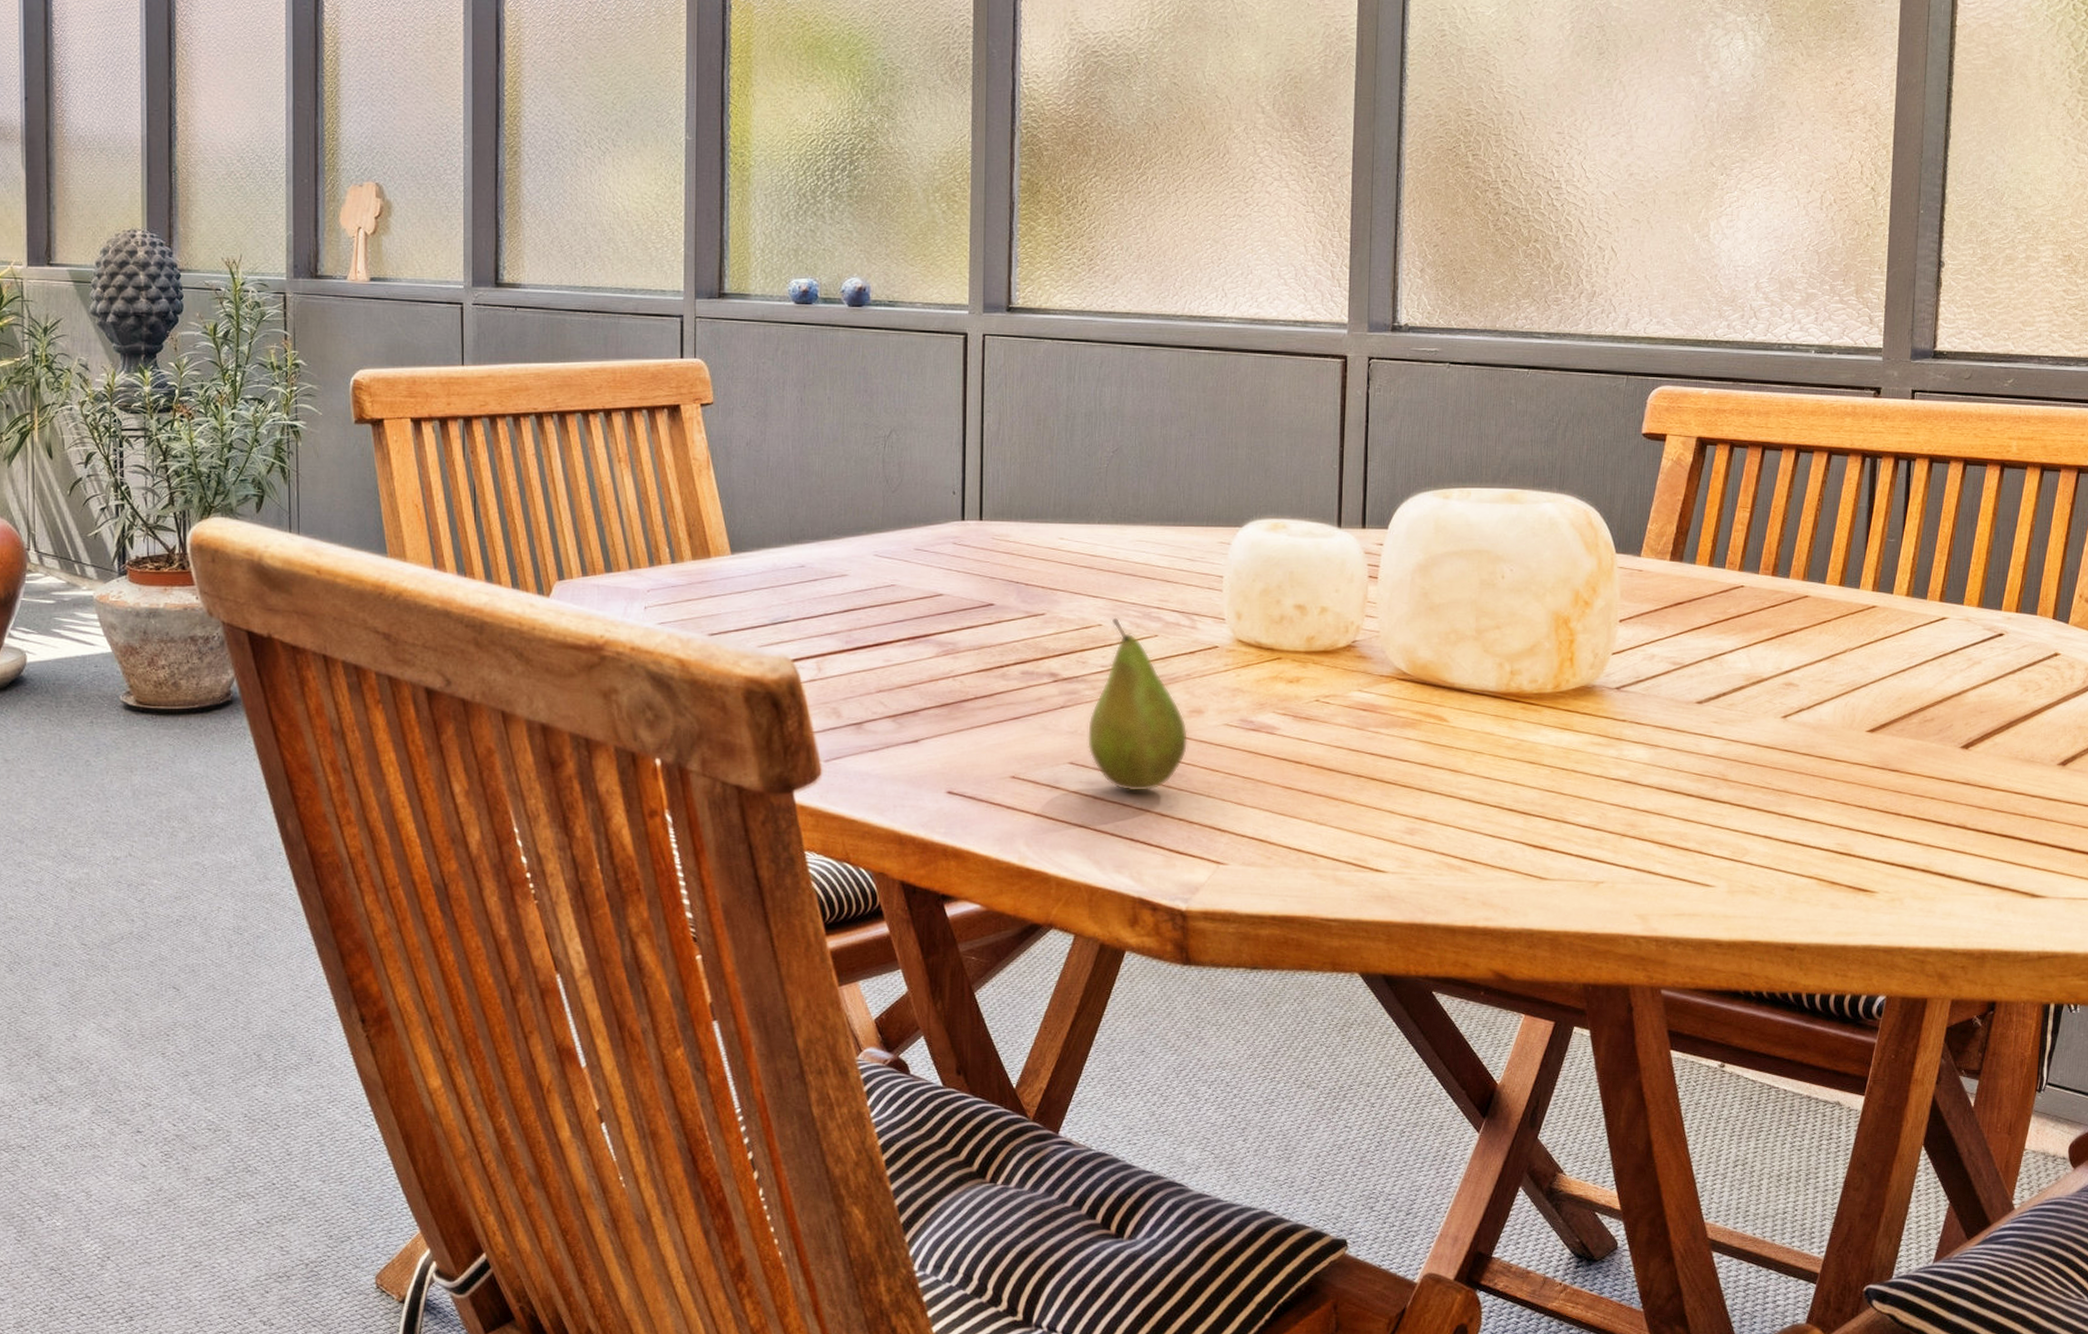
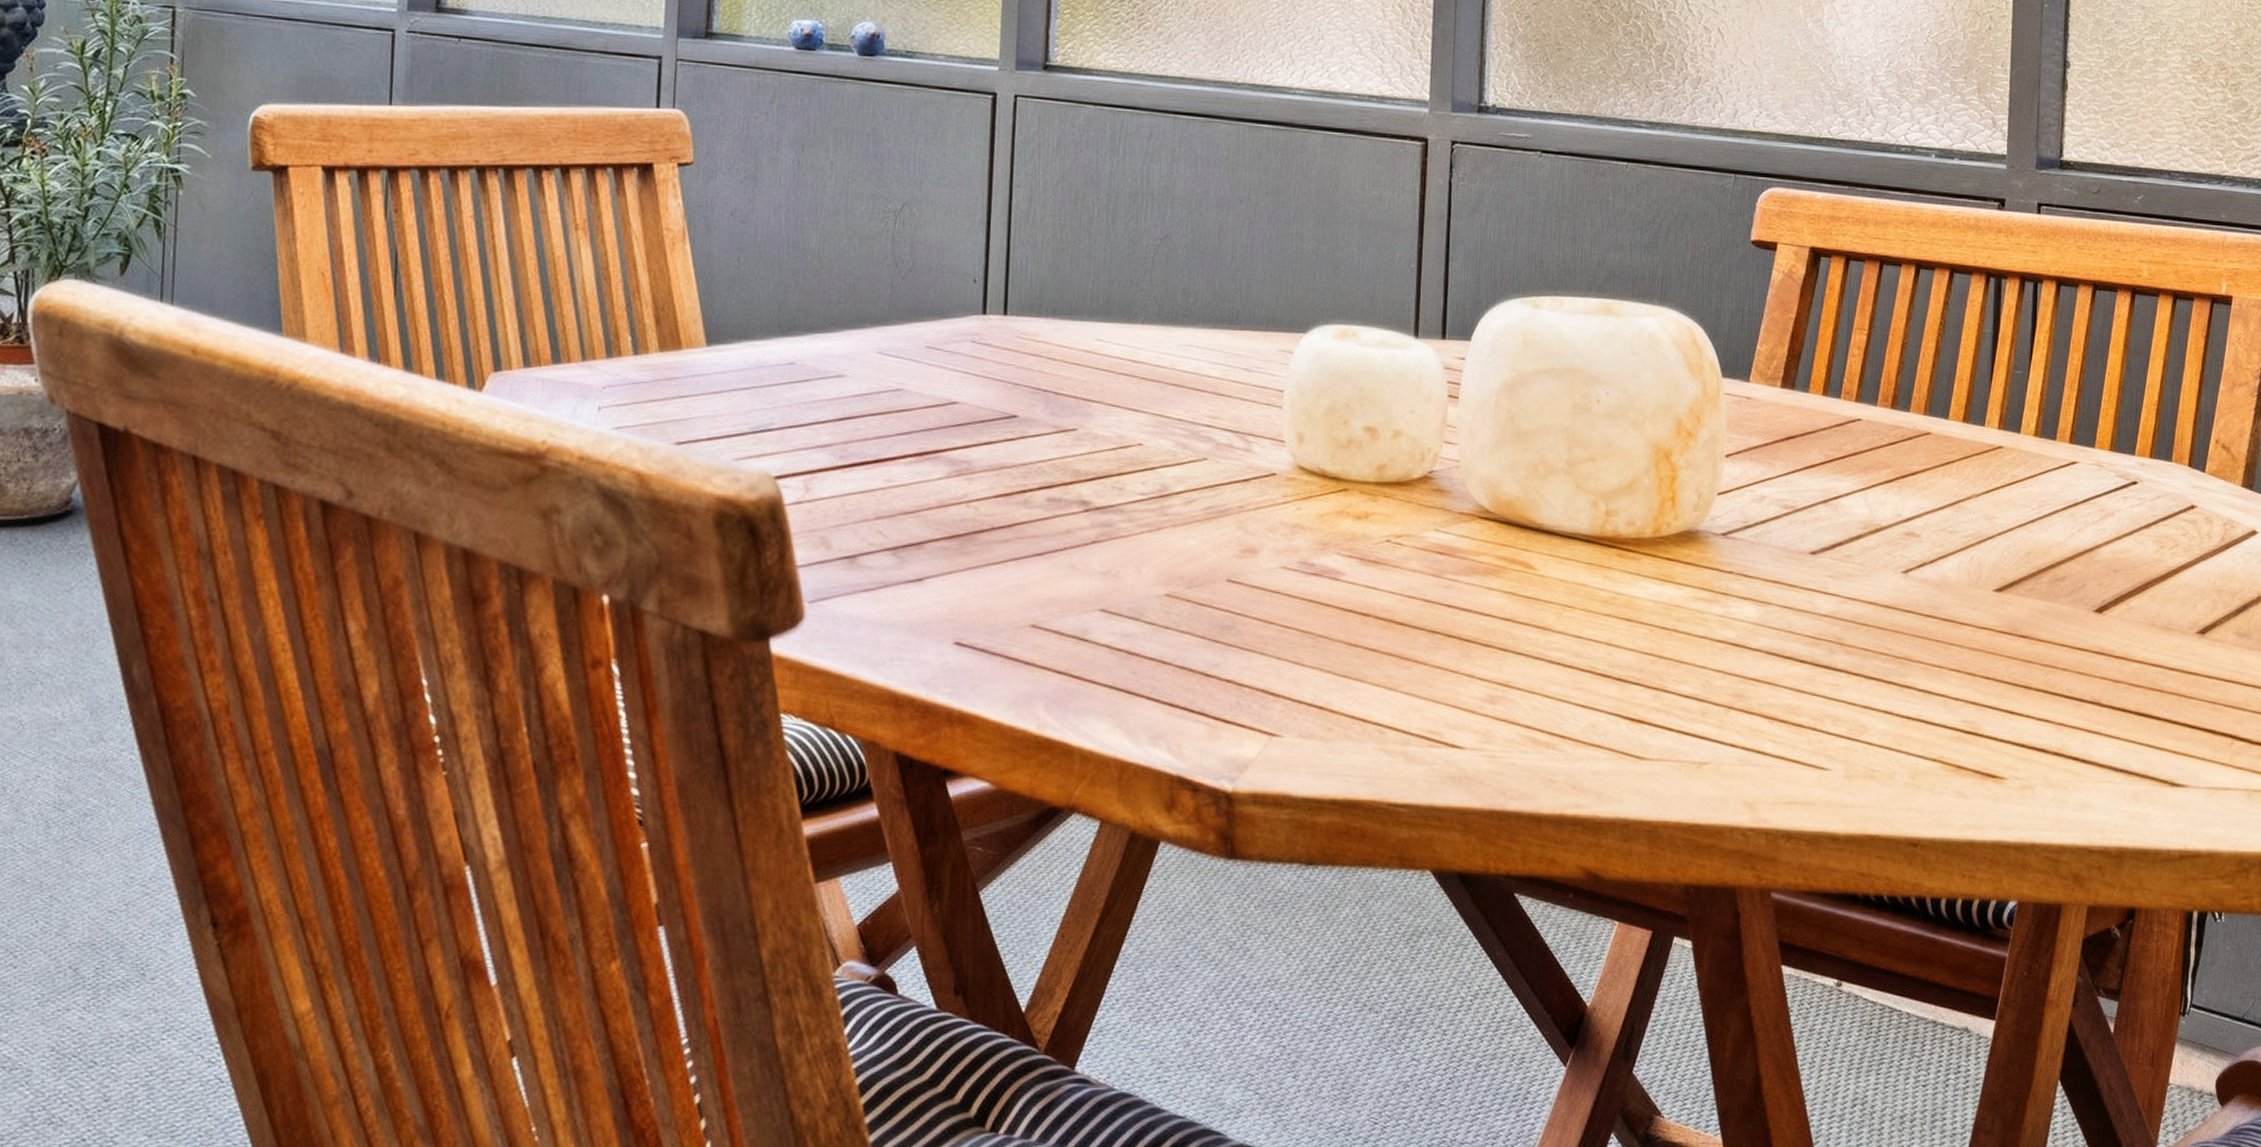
fruit: present [1087,617,1189,793] -> none [1121,435,1240,647]

